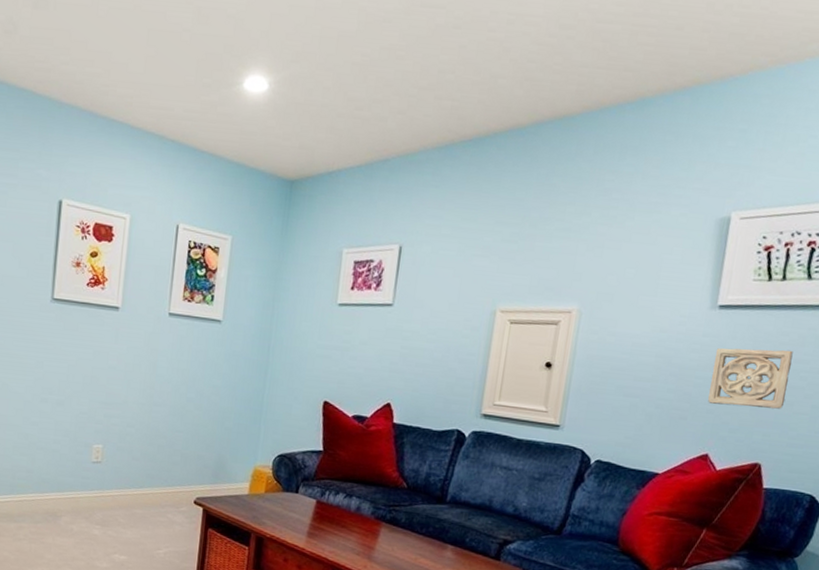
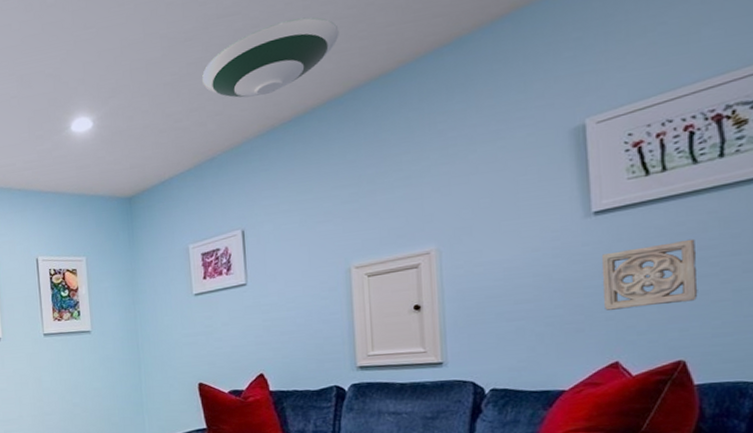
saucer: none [392,30,537,106] -> present [202,17,339,98]

